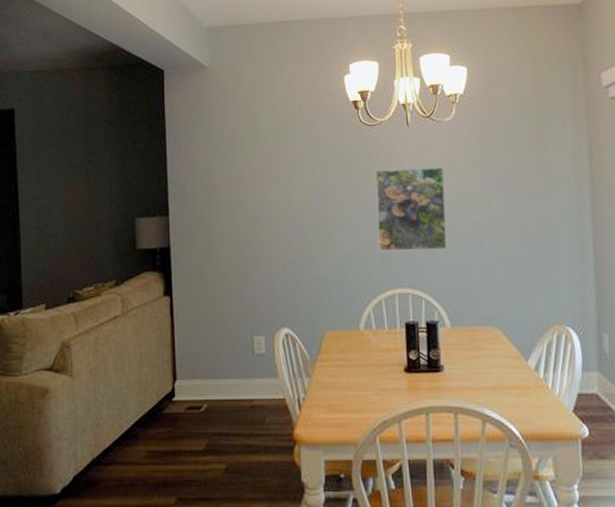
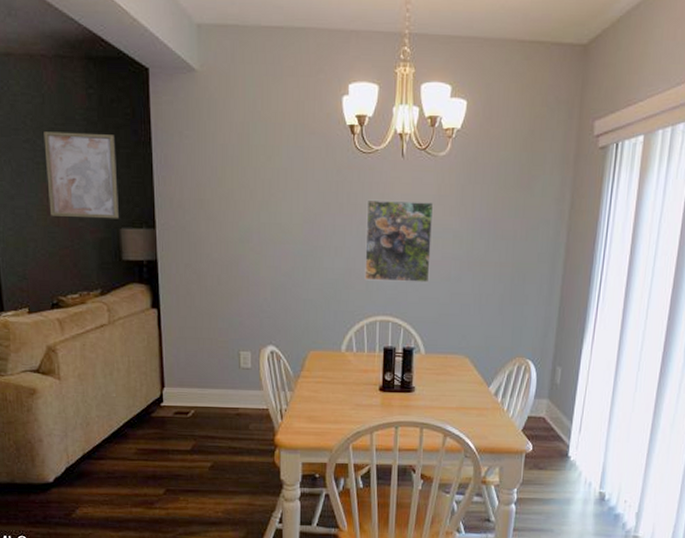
wall art: none [68,131,135,212] -> present [44,131,120,219]

